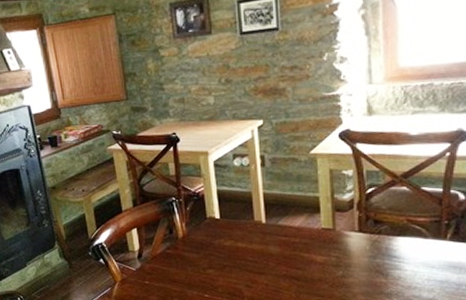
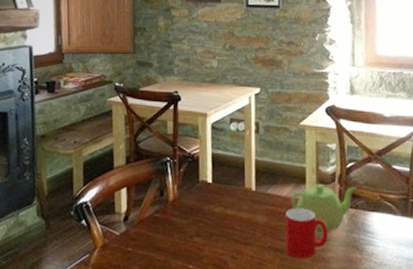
cup: none [300,237,348,285] -> present [285,208,328,258]
teapot: none [305,211,379,259] -> present [291,183,357,232]

